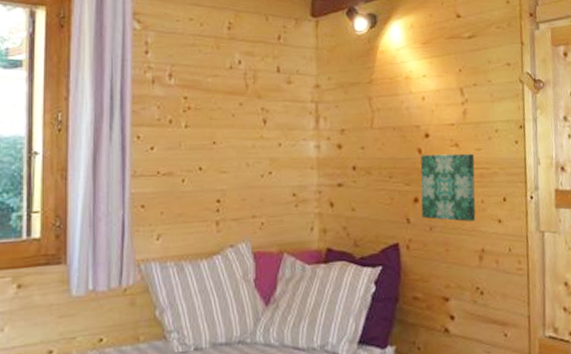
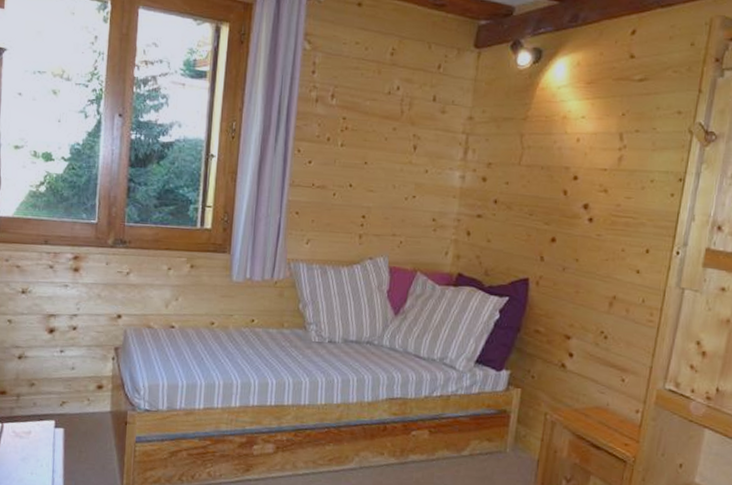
wall art: present [420,153,476,222] -> none [557,197,622,269]

